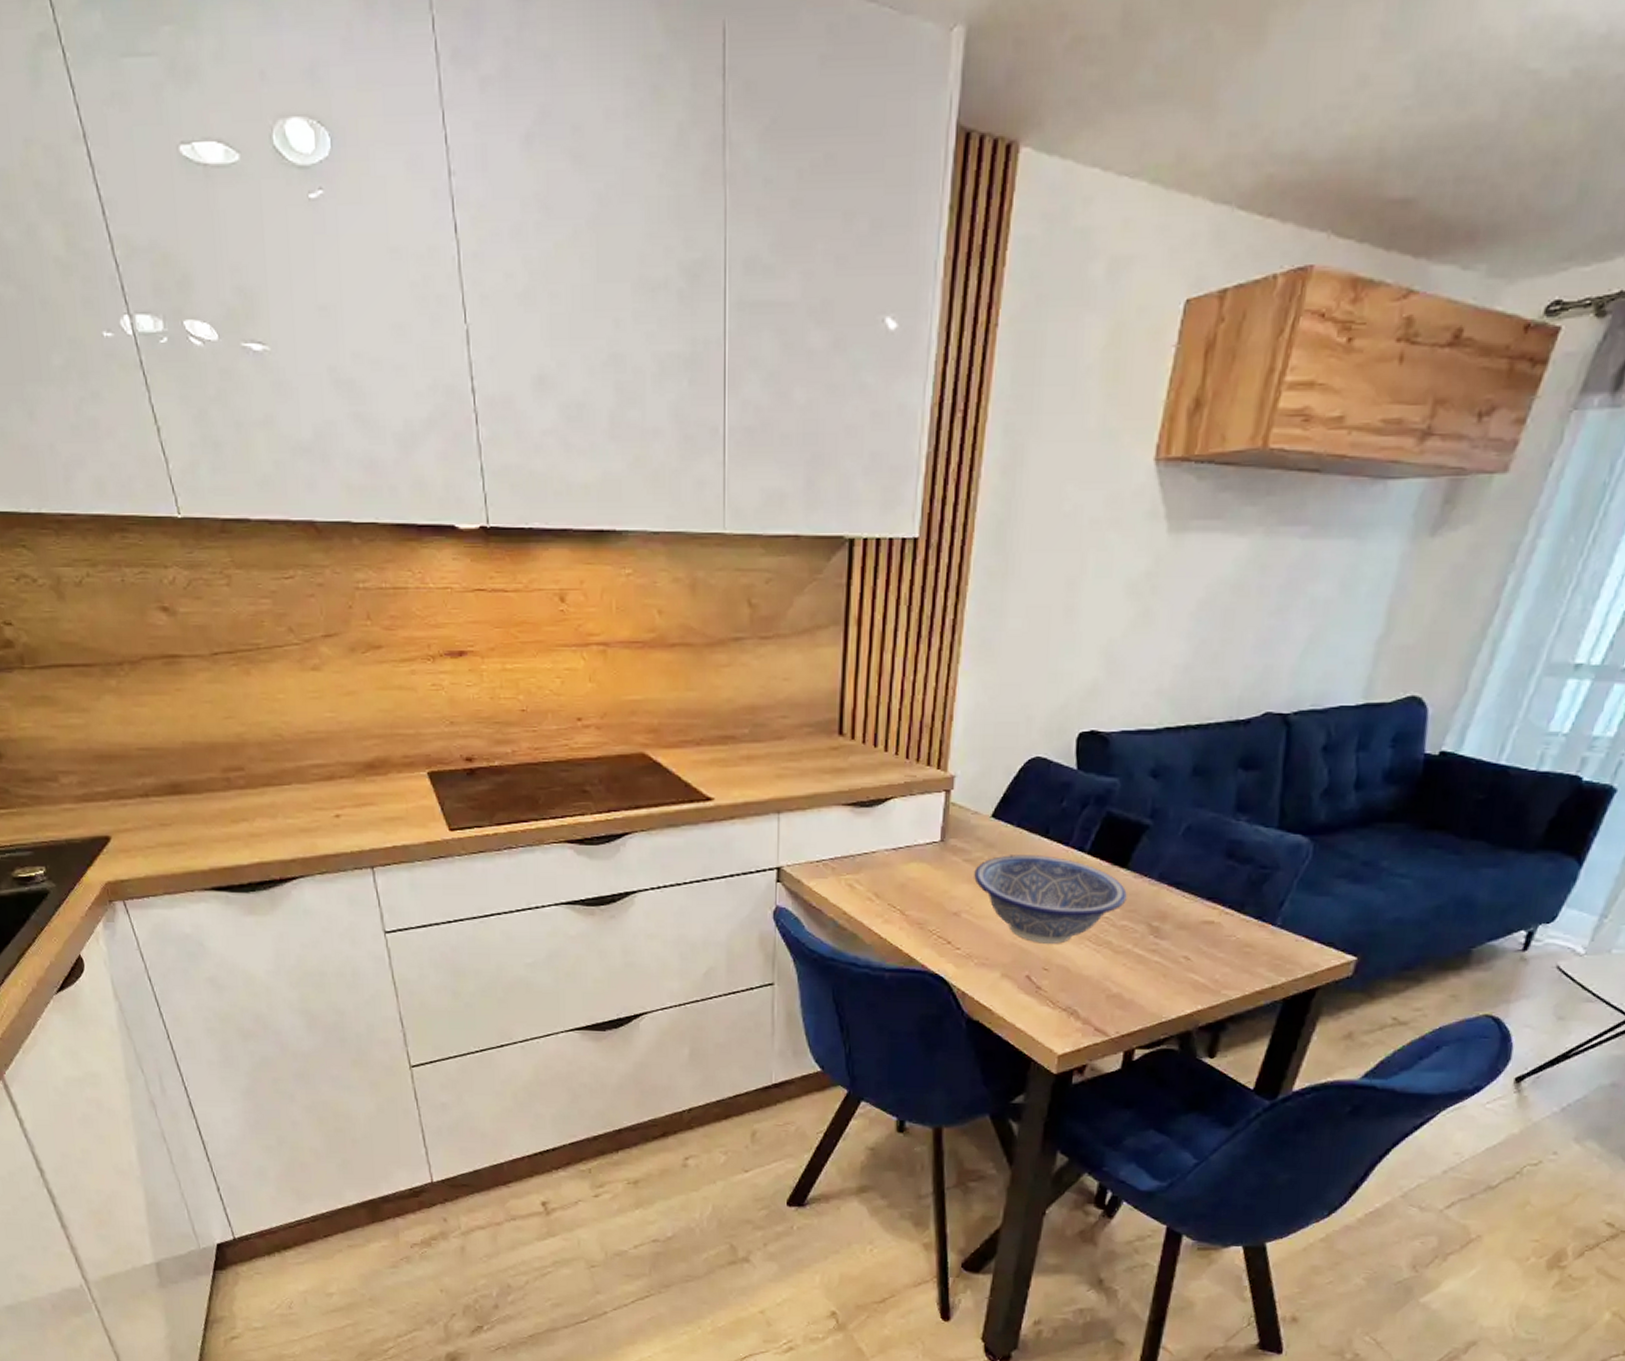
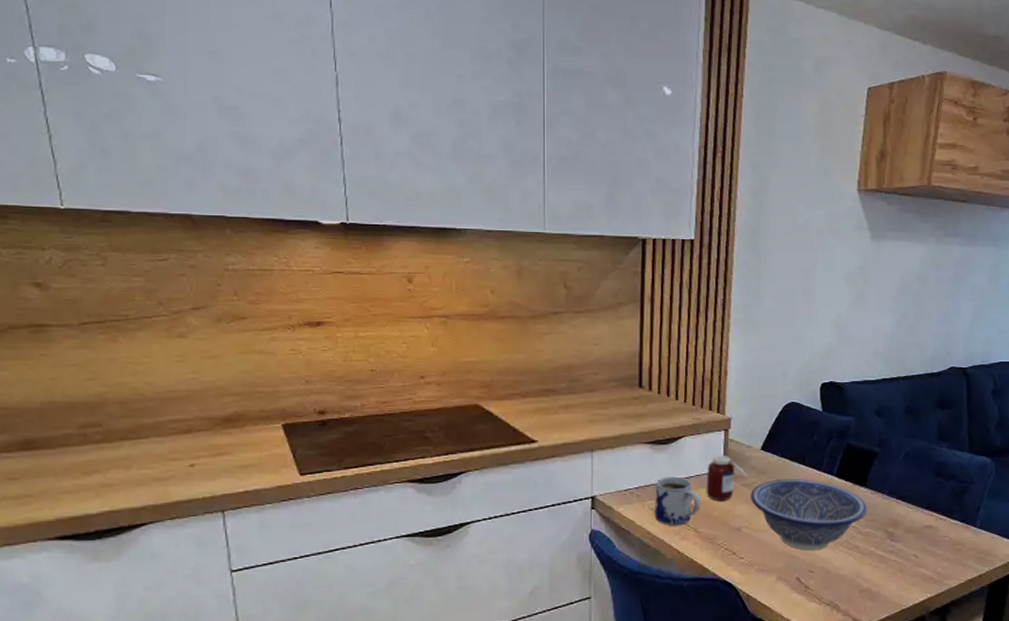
mug: none [852,847,910,906] -> present [654,476,700,526]
jar: none [918,822,972,879] -> present [706,455,748,501]

